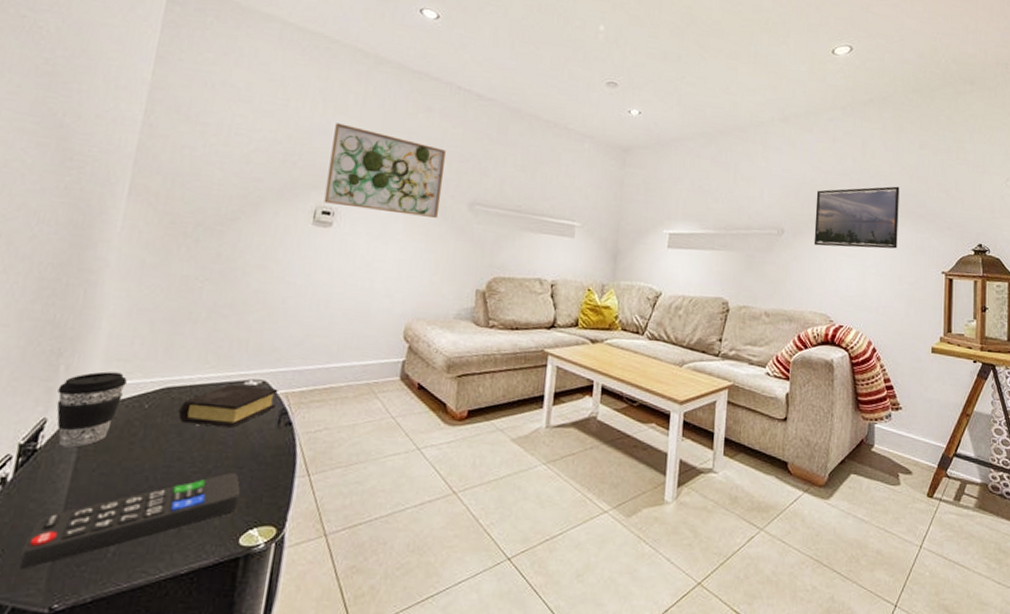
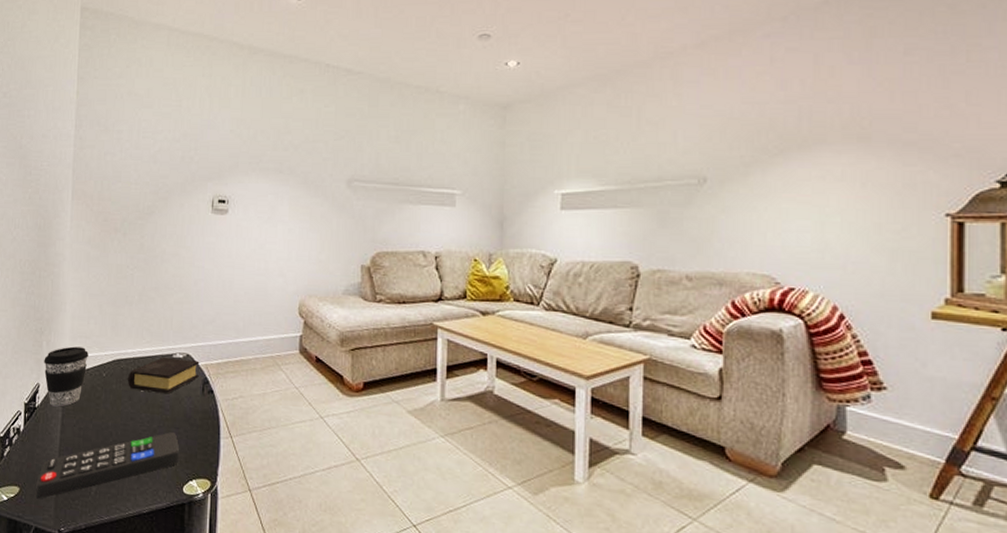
wall art: present [323,123,446,218] -> none [219,116,321,197]
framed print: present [814,186,900,249] -> none [748,109,874,194]

